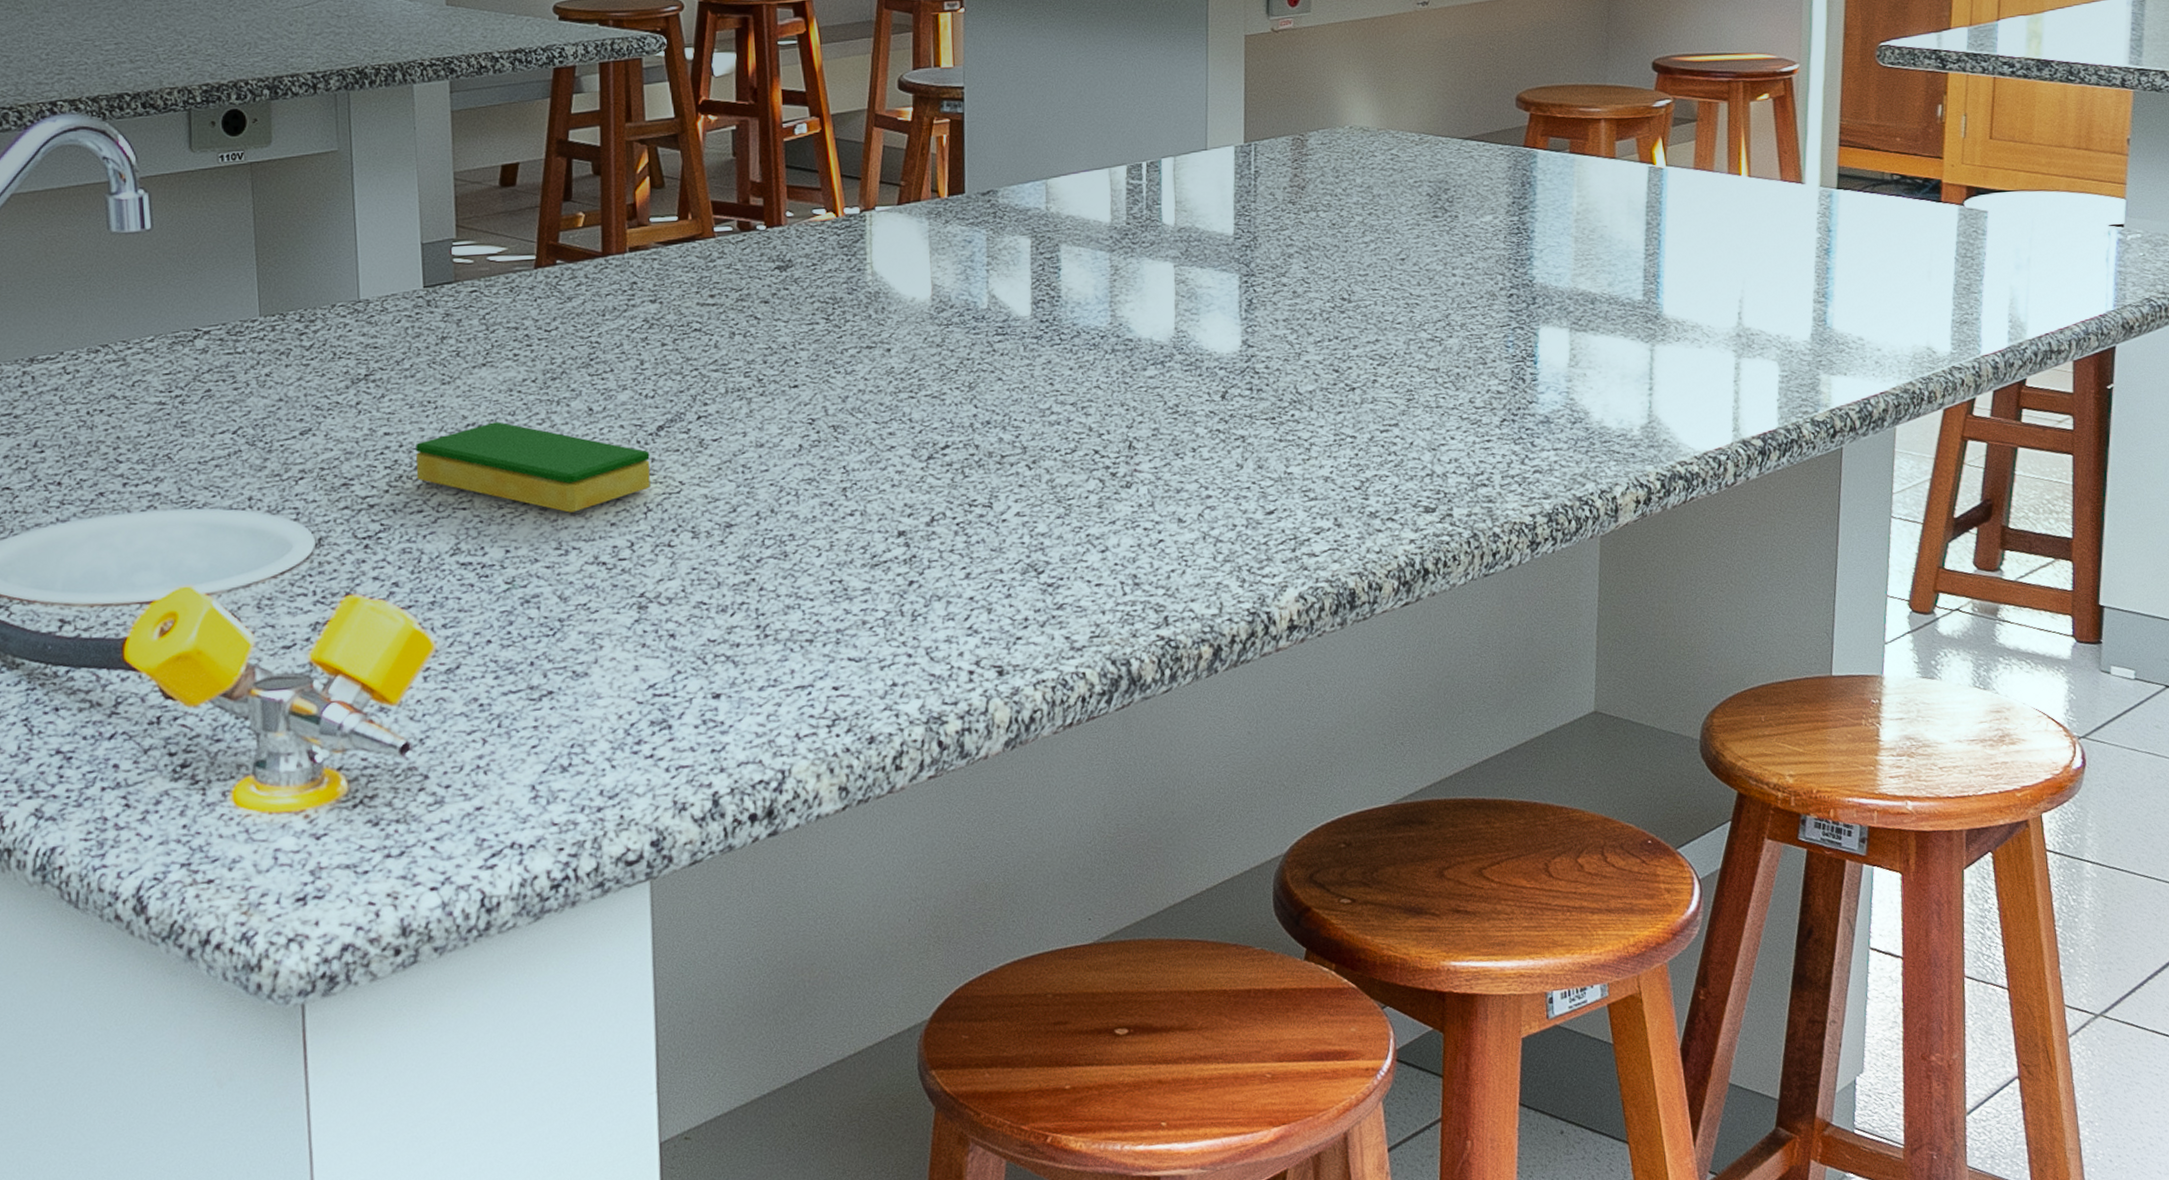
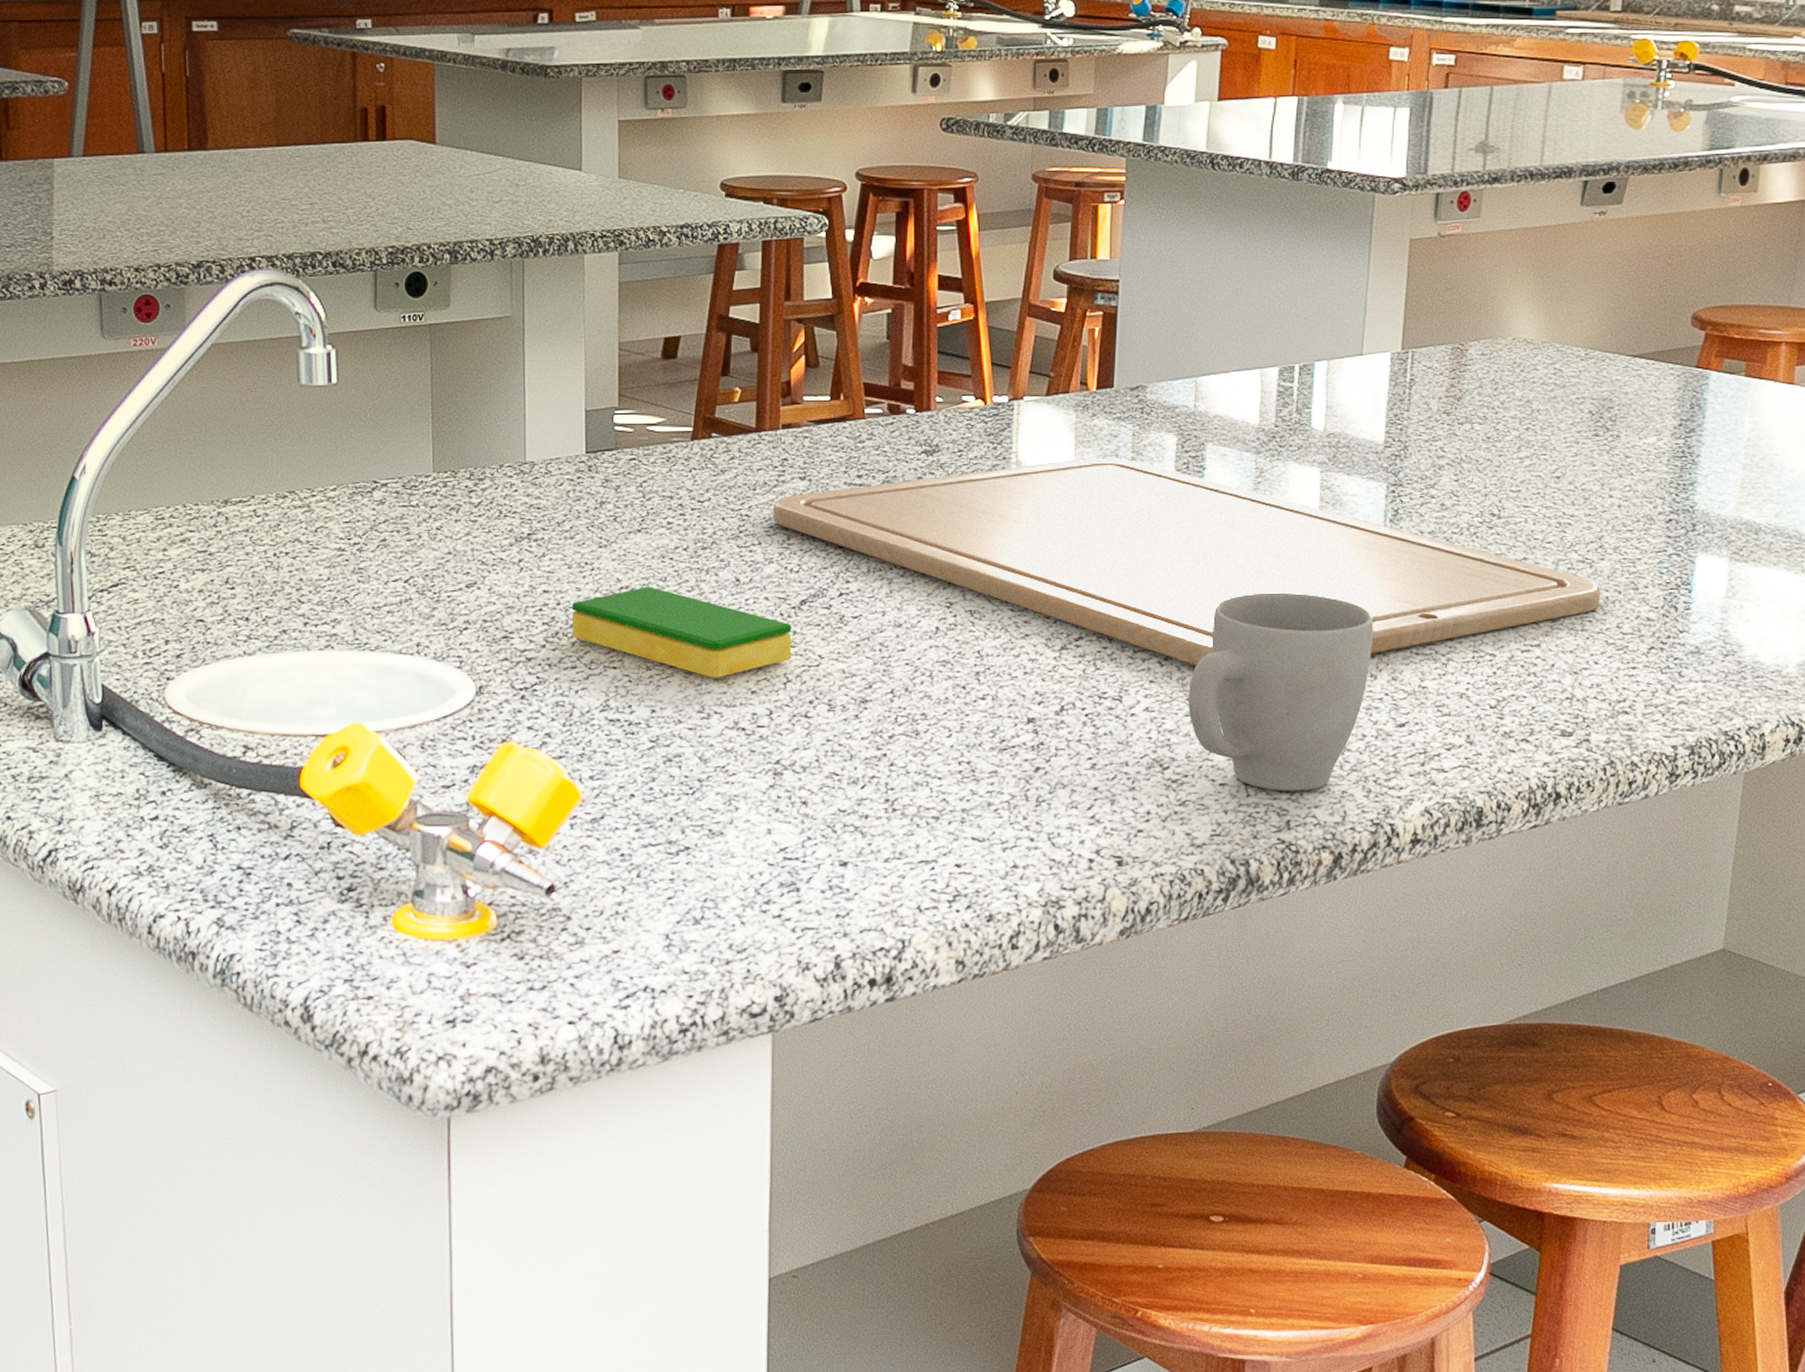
chopping board: none [623,264,1452,467] -> present [772,458,1601,665]
mug: none [1058,387,1237,587] -> present [1188,592,1374,791]

